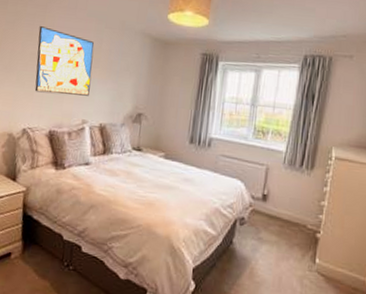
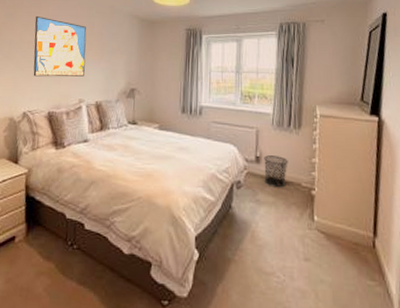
waste bin: none [269,194,296,228] -> present [264,155,288,188]

